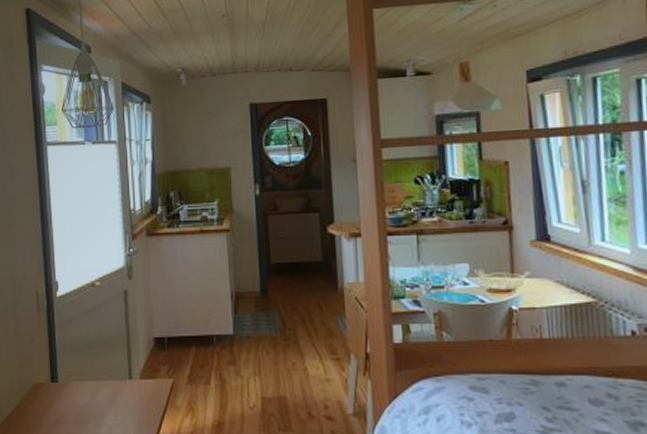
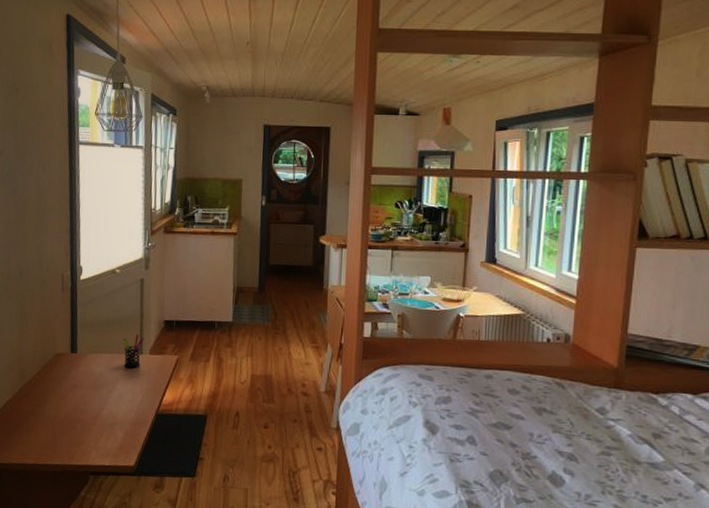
pen holder: none [108,356,133,397] -> present [123,334,144,369]

